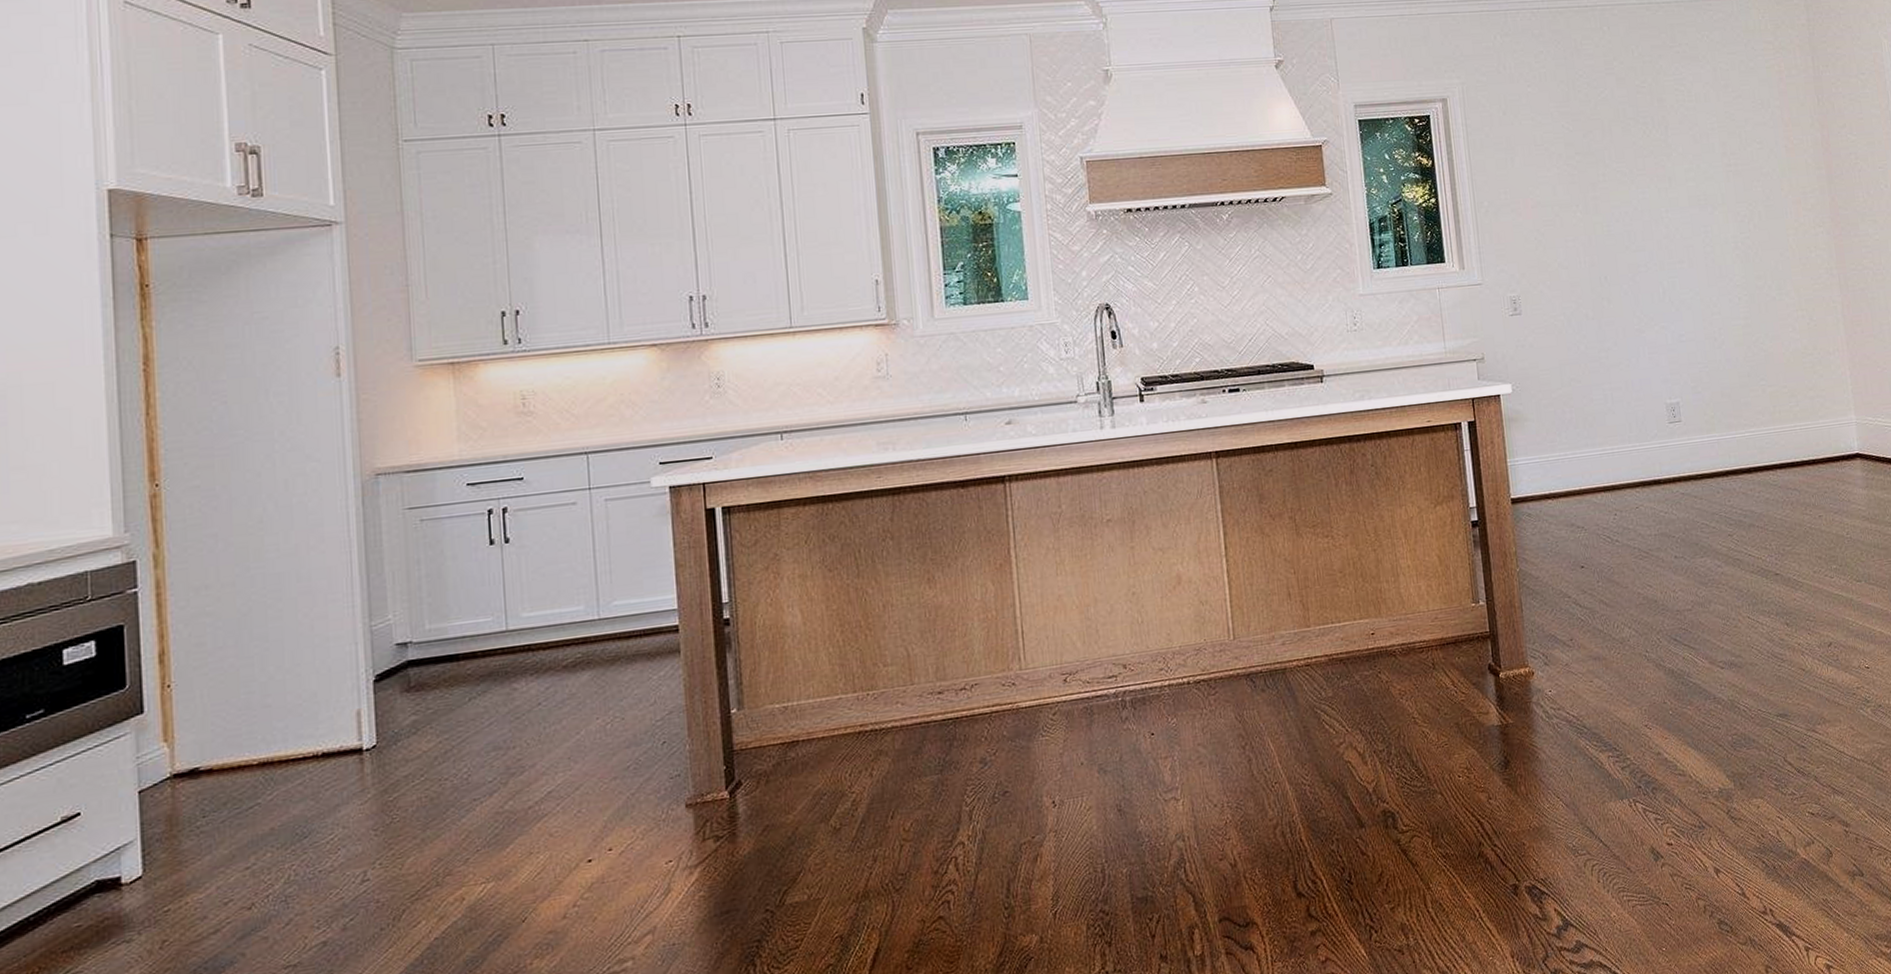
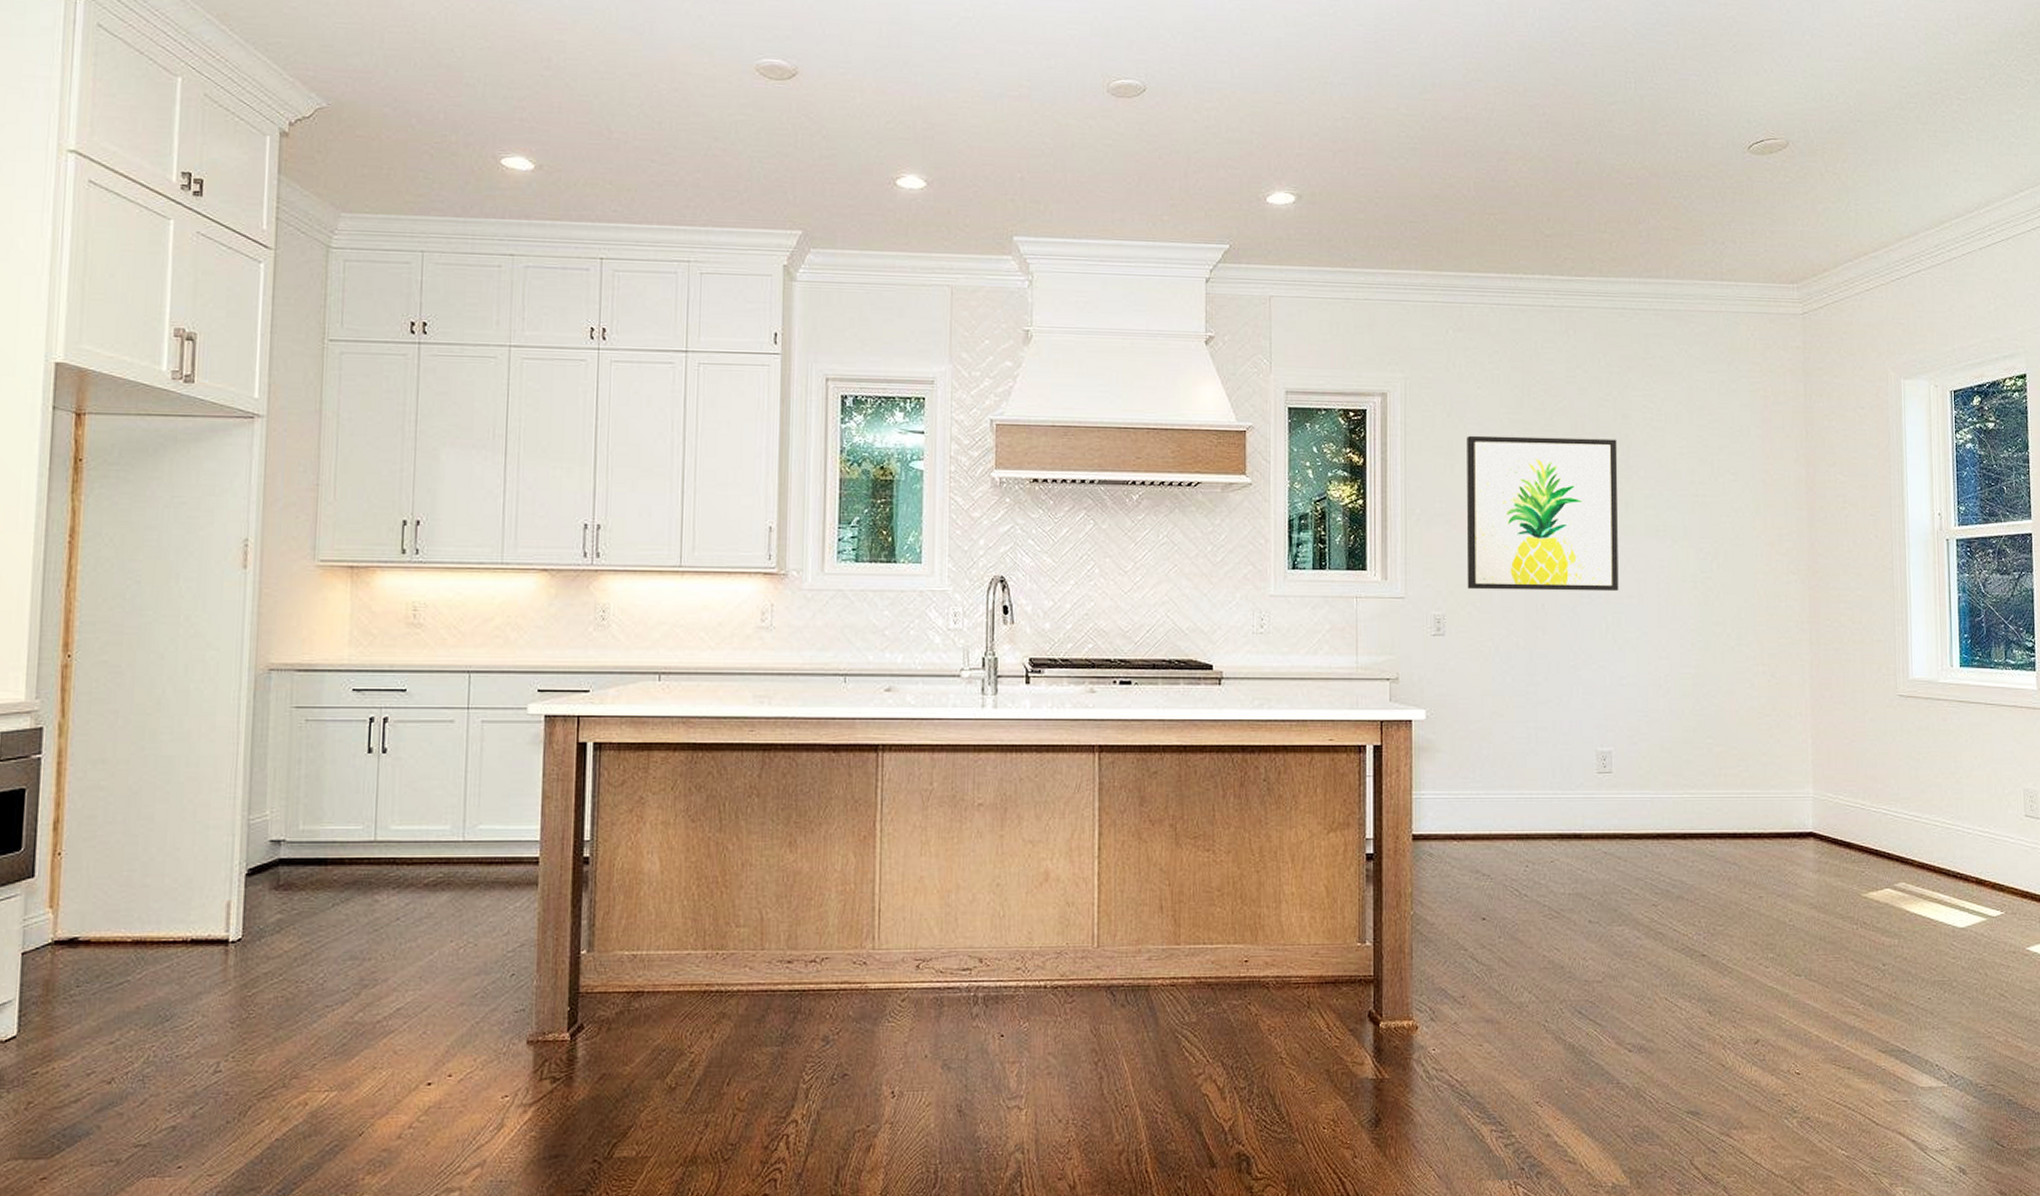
wall art: none [1522,121,1671,270] -> present [1466,435,1619,592]

